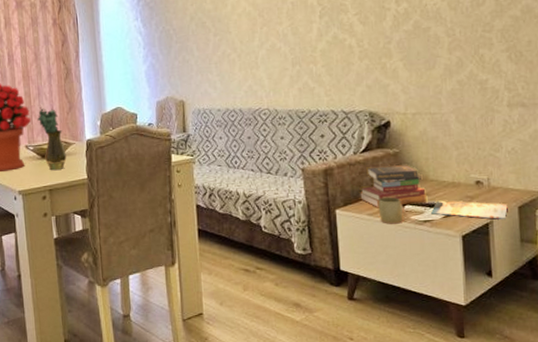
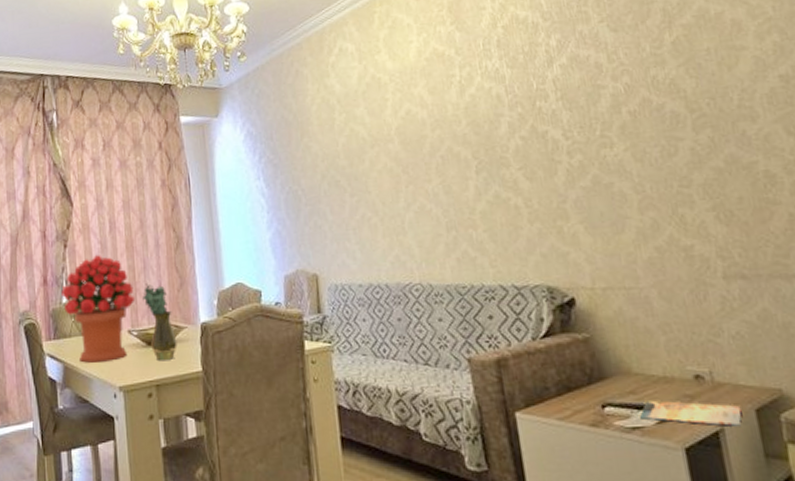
books: present [360,165,427,208] -> none [544,354,633,411]
mug: present [377,196,404,224] -> none [568,395,605,432]

